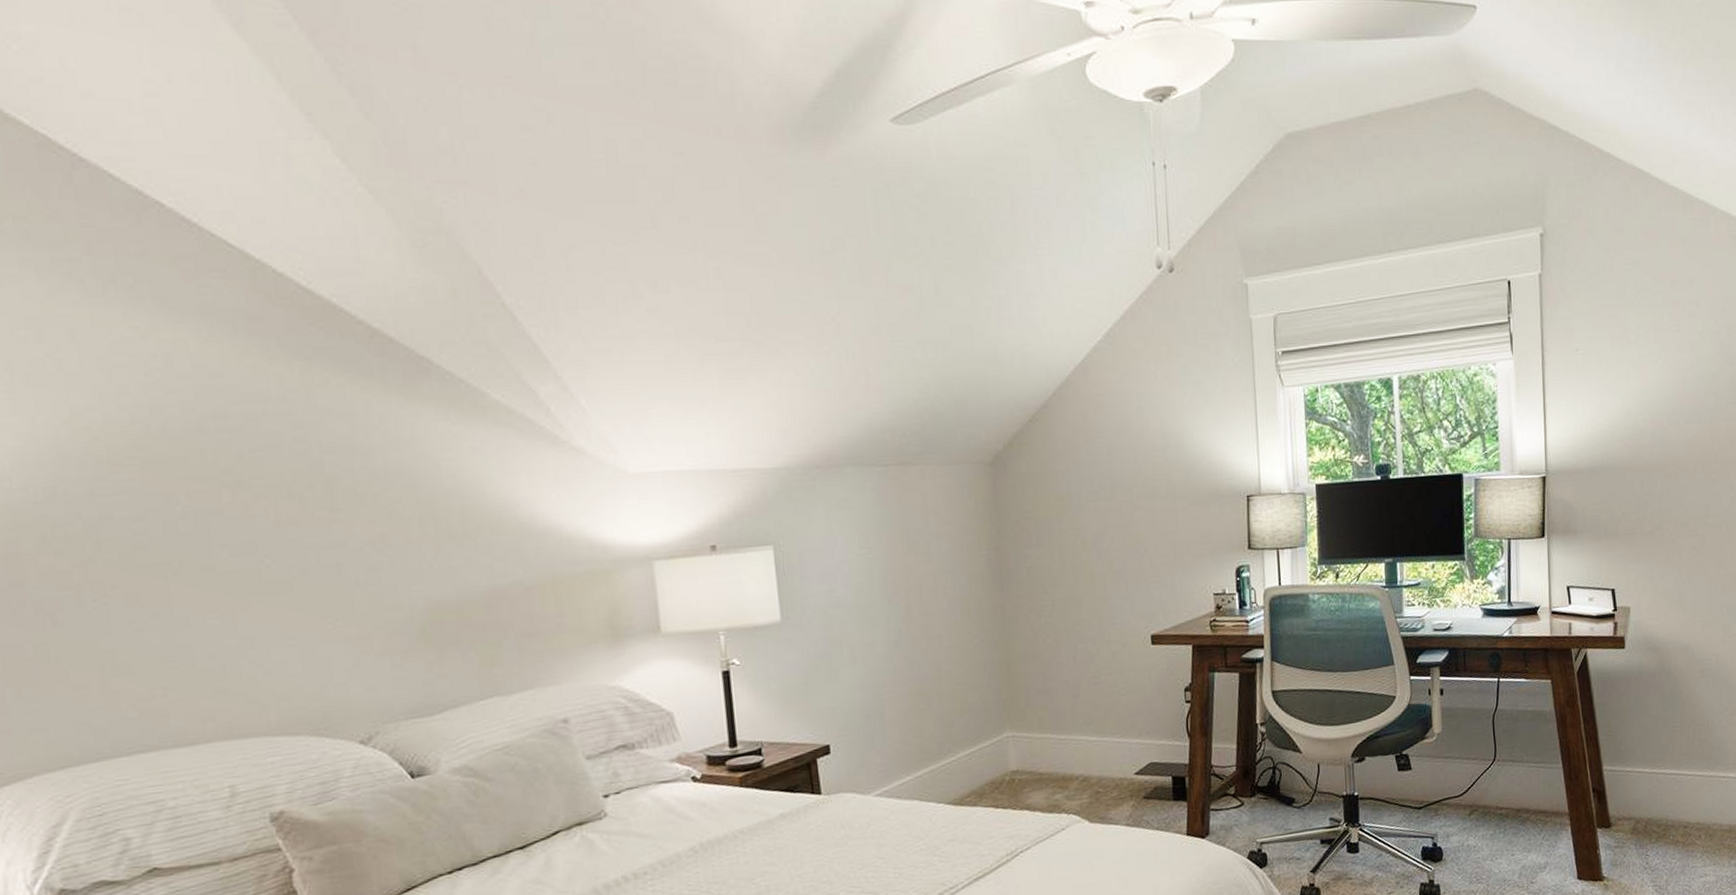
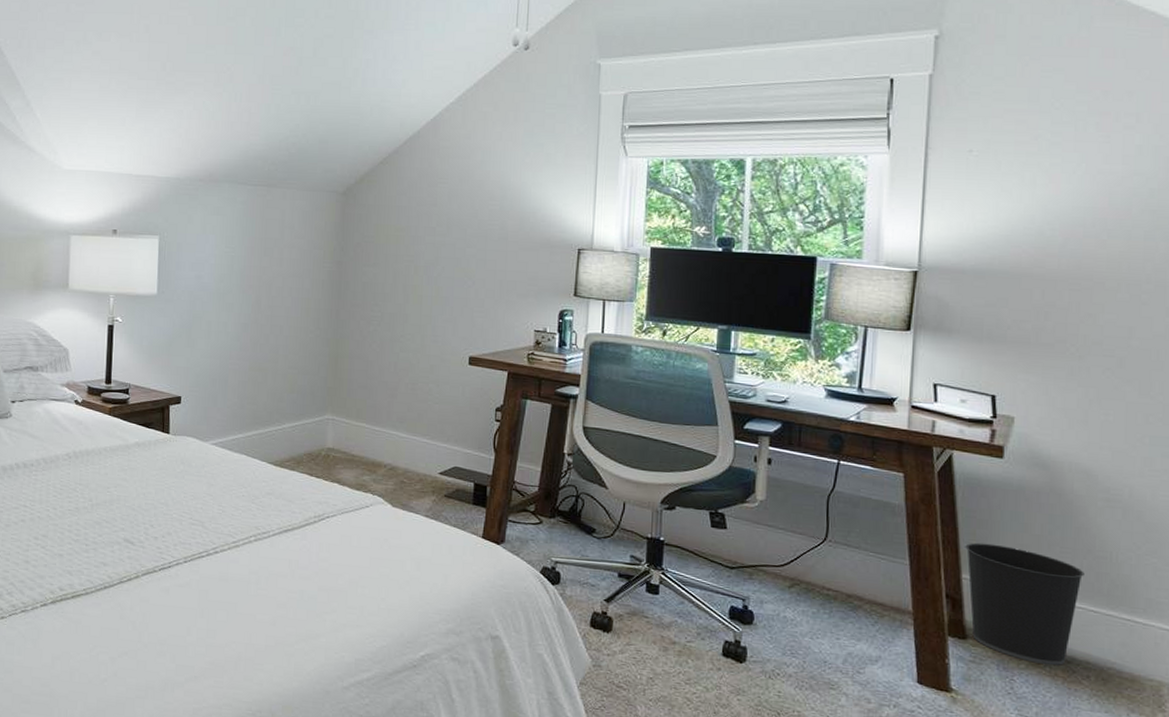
wastebasket: none [1603,731,1691,835] -> present [965,542,1084,666]

